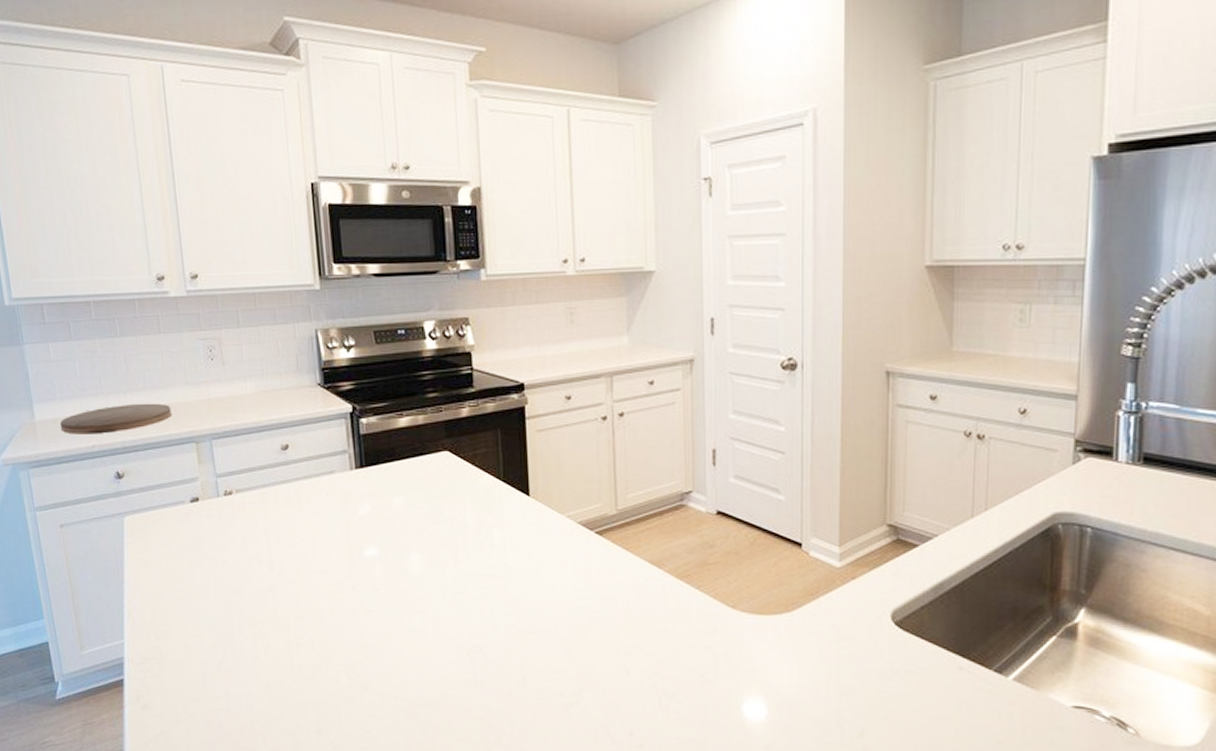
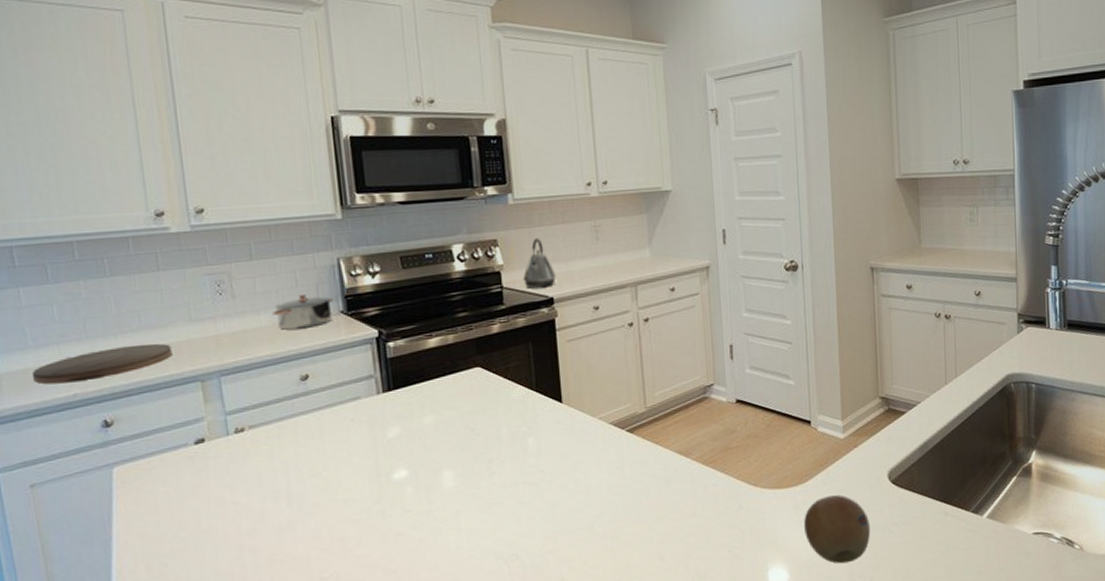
cooking pot: none [257,363,311,398] -> present [273,293,333,330]
kettle: none [493,318,528,372] -> present [523,238,557,289]
fruit: none [788,630,866,707] -> present [804,495,871,564]

